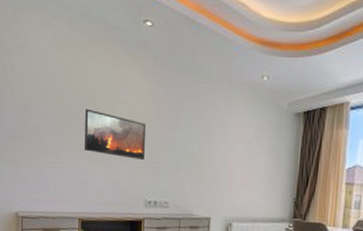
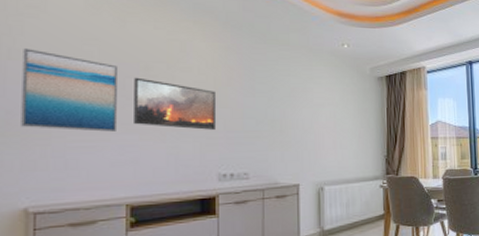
wall art: none [13,83,75,157] -> present [21,48,119,133]

